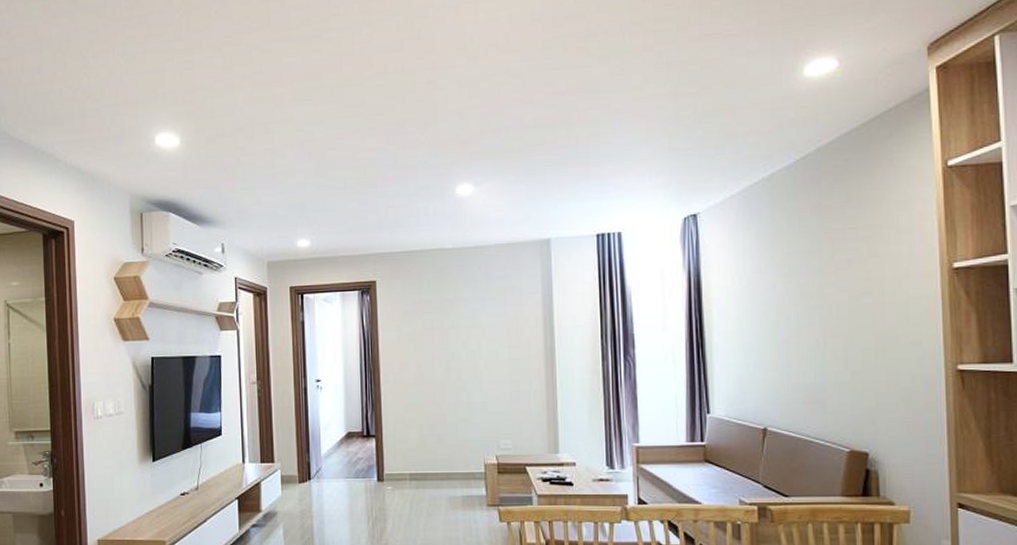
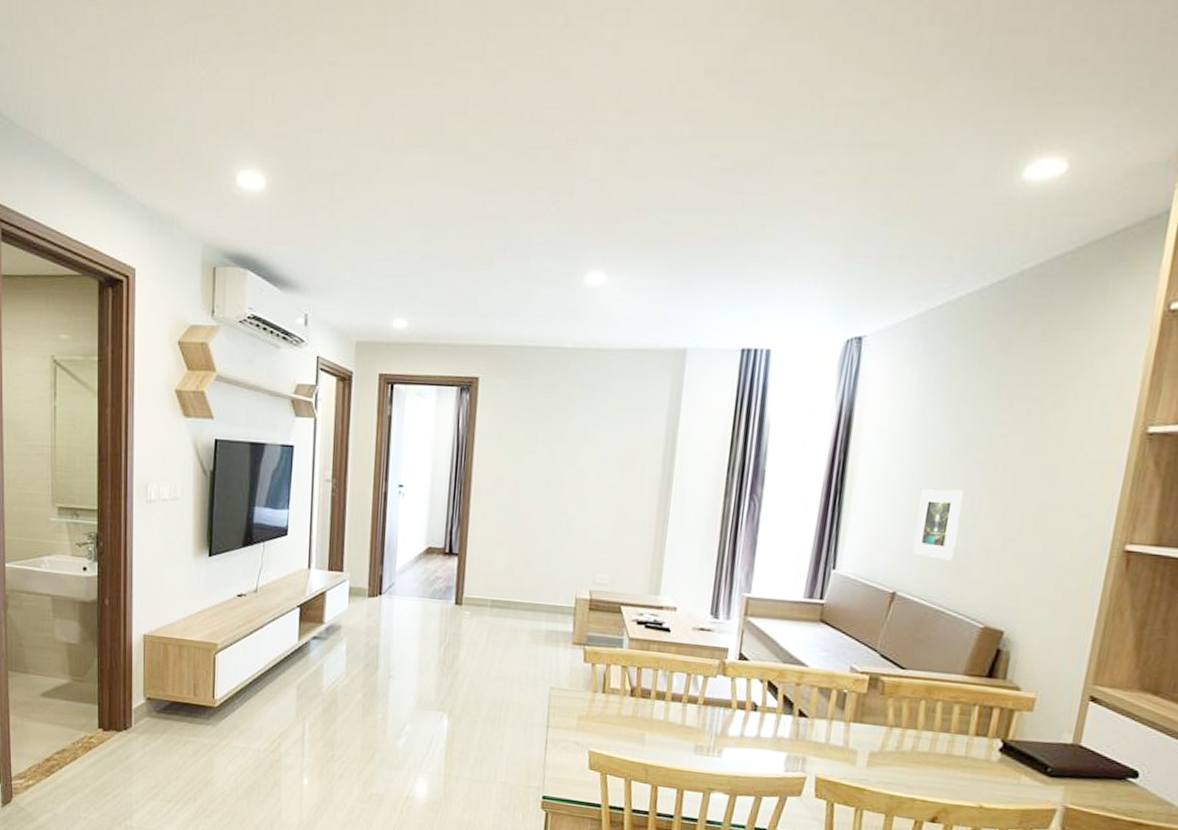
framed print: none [772,333,810,395] -> present [913,489,963,561]

